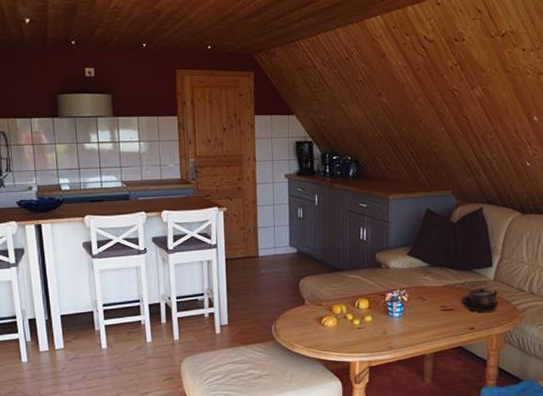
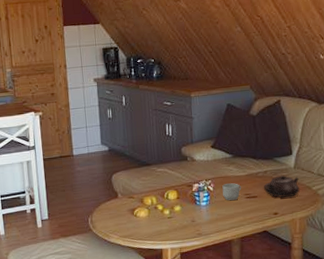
mug: none [417,294,437,313] -> present [222,183,241,201]

